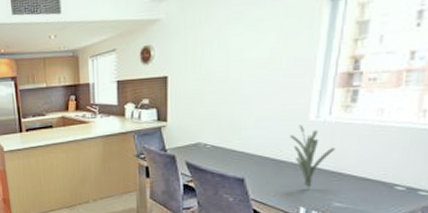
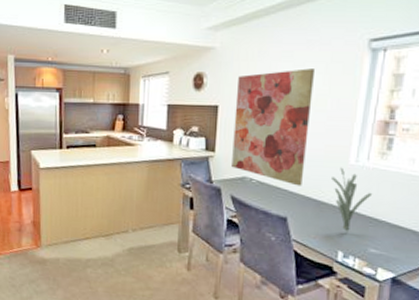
wall art: none [185,27,267,147] -> present [232,68,314,186]

